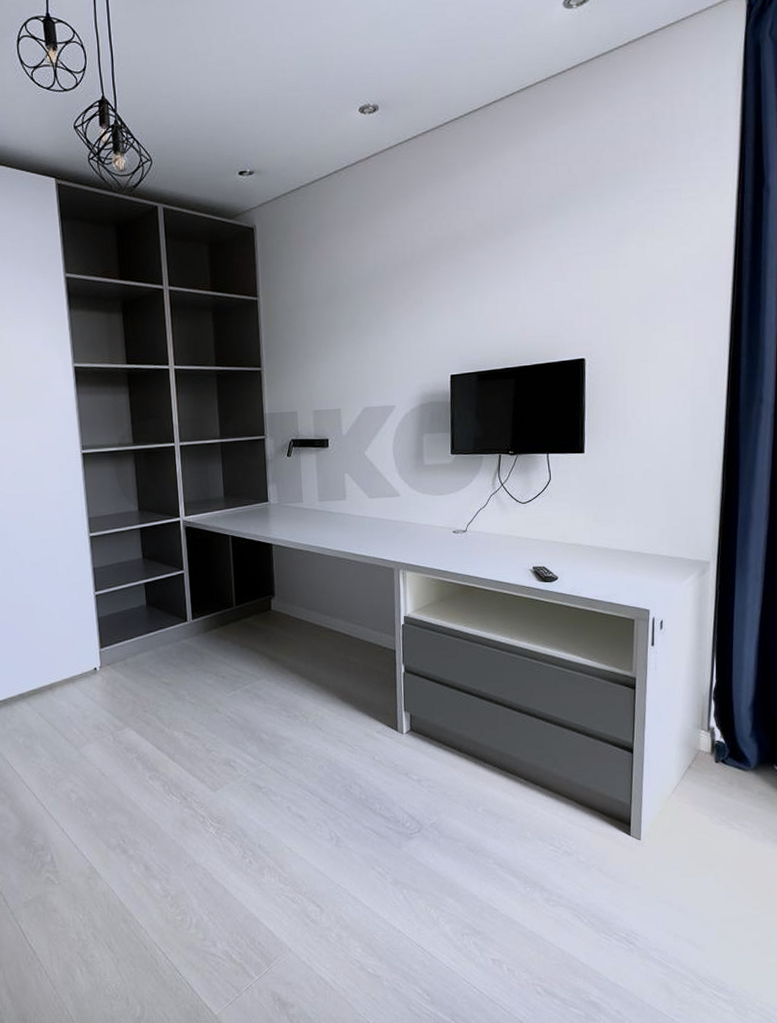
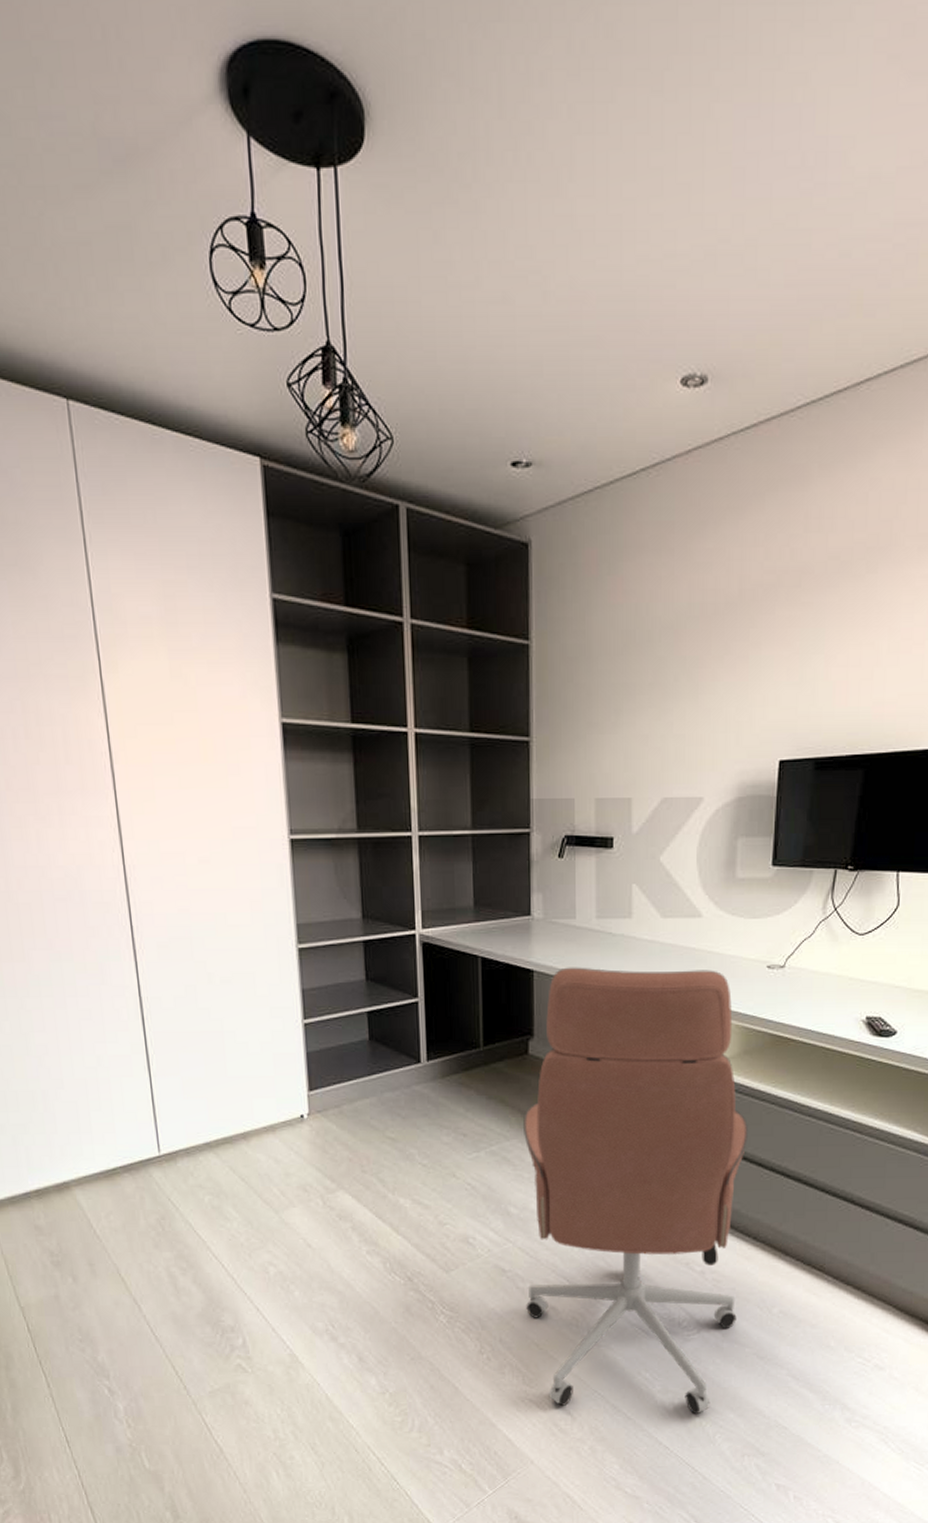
office chair: none [270,536,449,902] -> present [523,967,749,1415]

